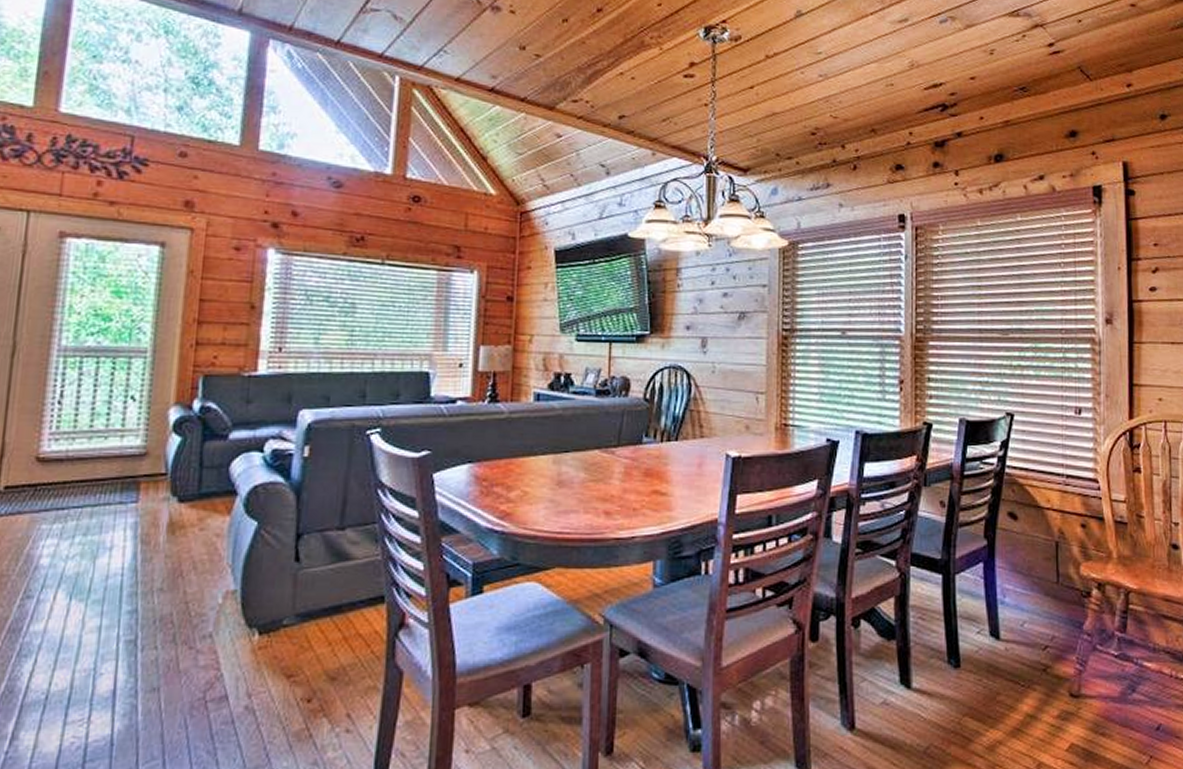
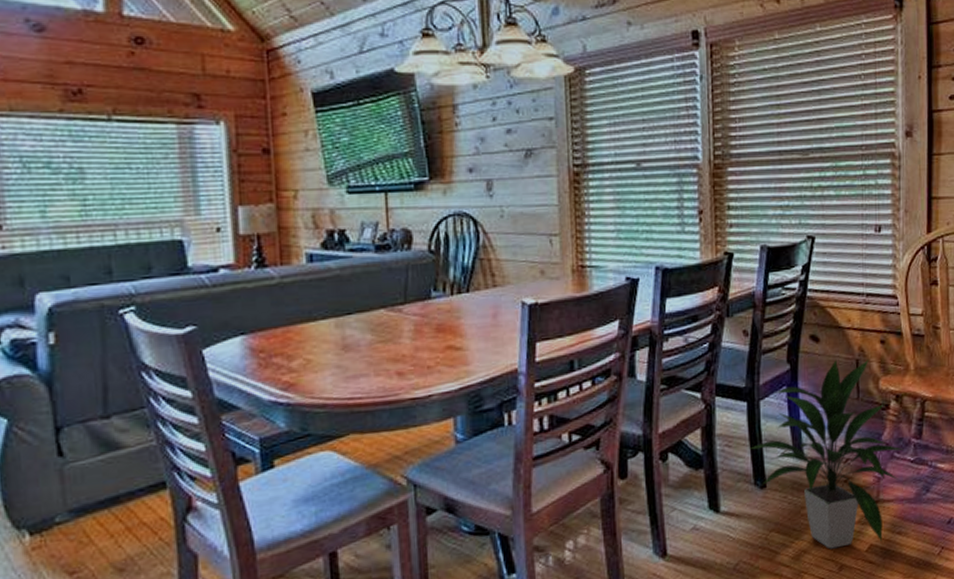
indoor plant: none [942,539,1107,743] -> present [748,359,904,549]

